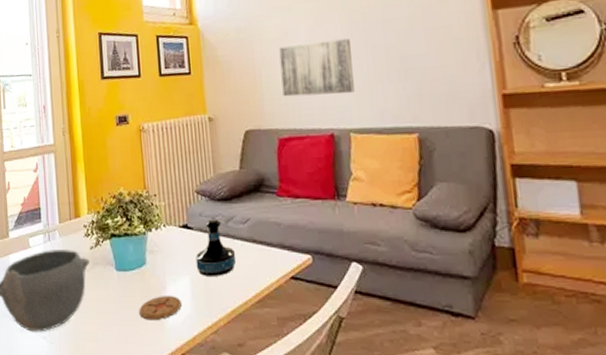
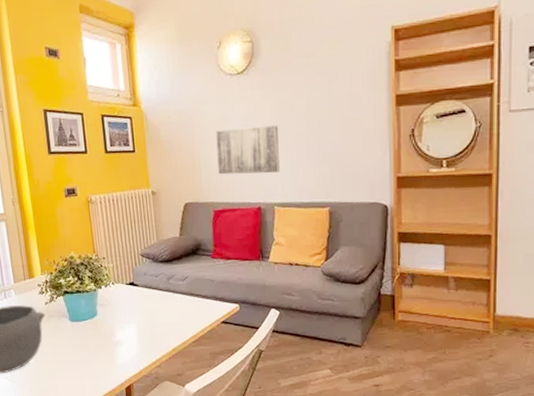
coaster: present [139,296,183,321] -> none [92,340,130,360]
tequila bottle: present [195,219,236,276] -> none [141,277,176,323]

